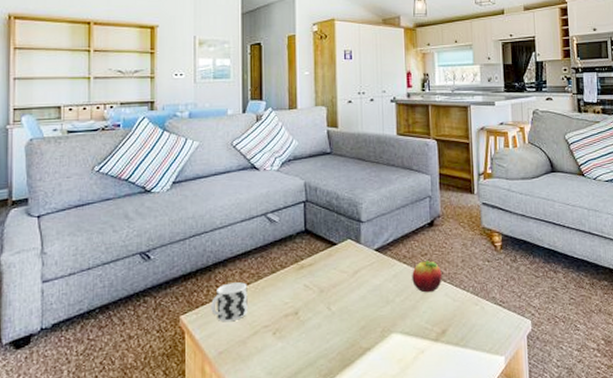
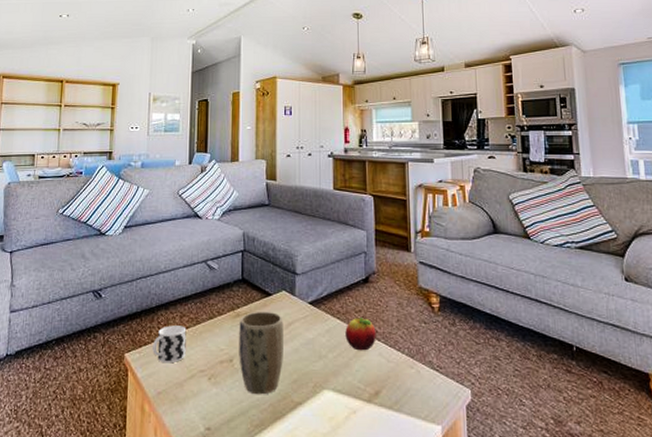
plant pot: none [304,261,351,345] -> present [239,311,284,395]

